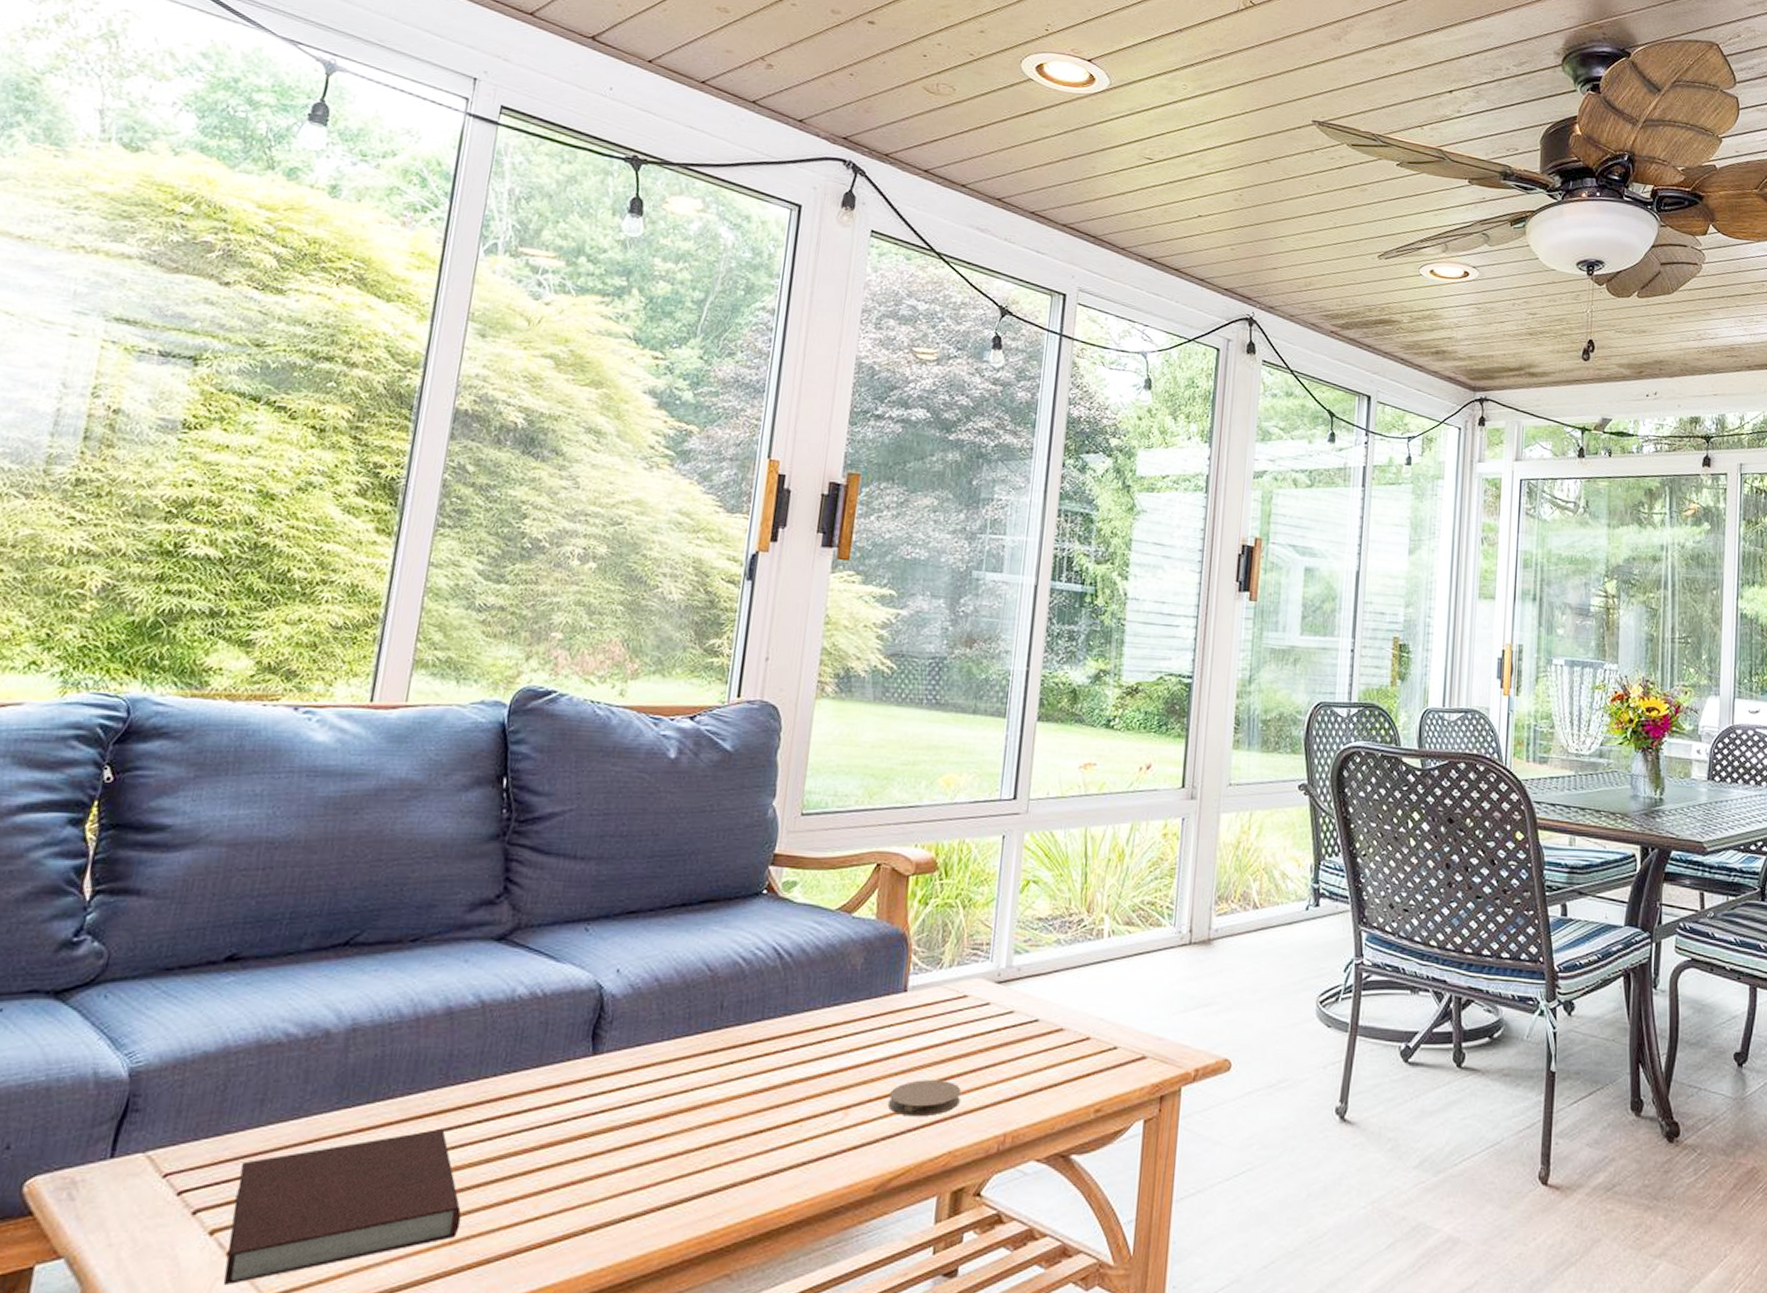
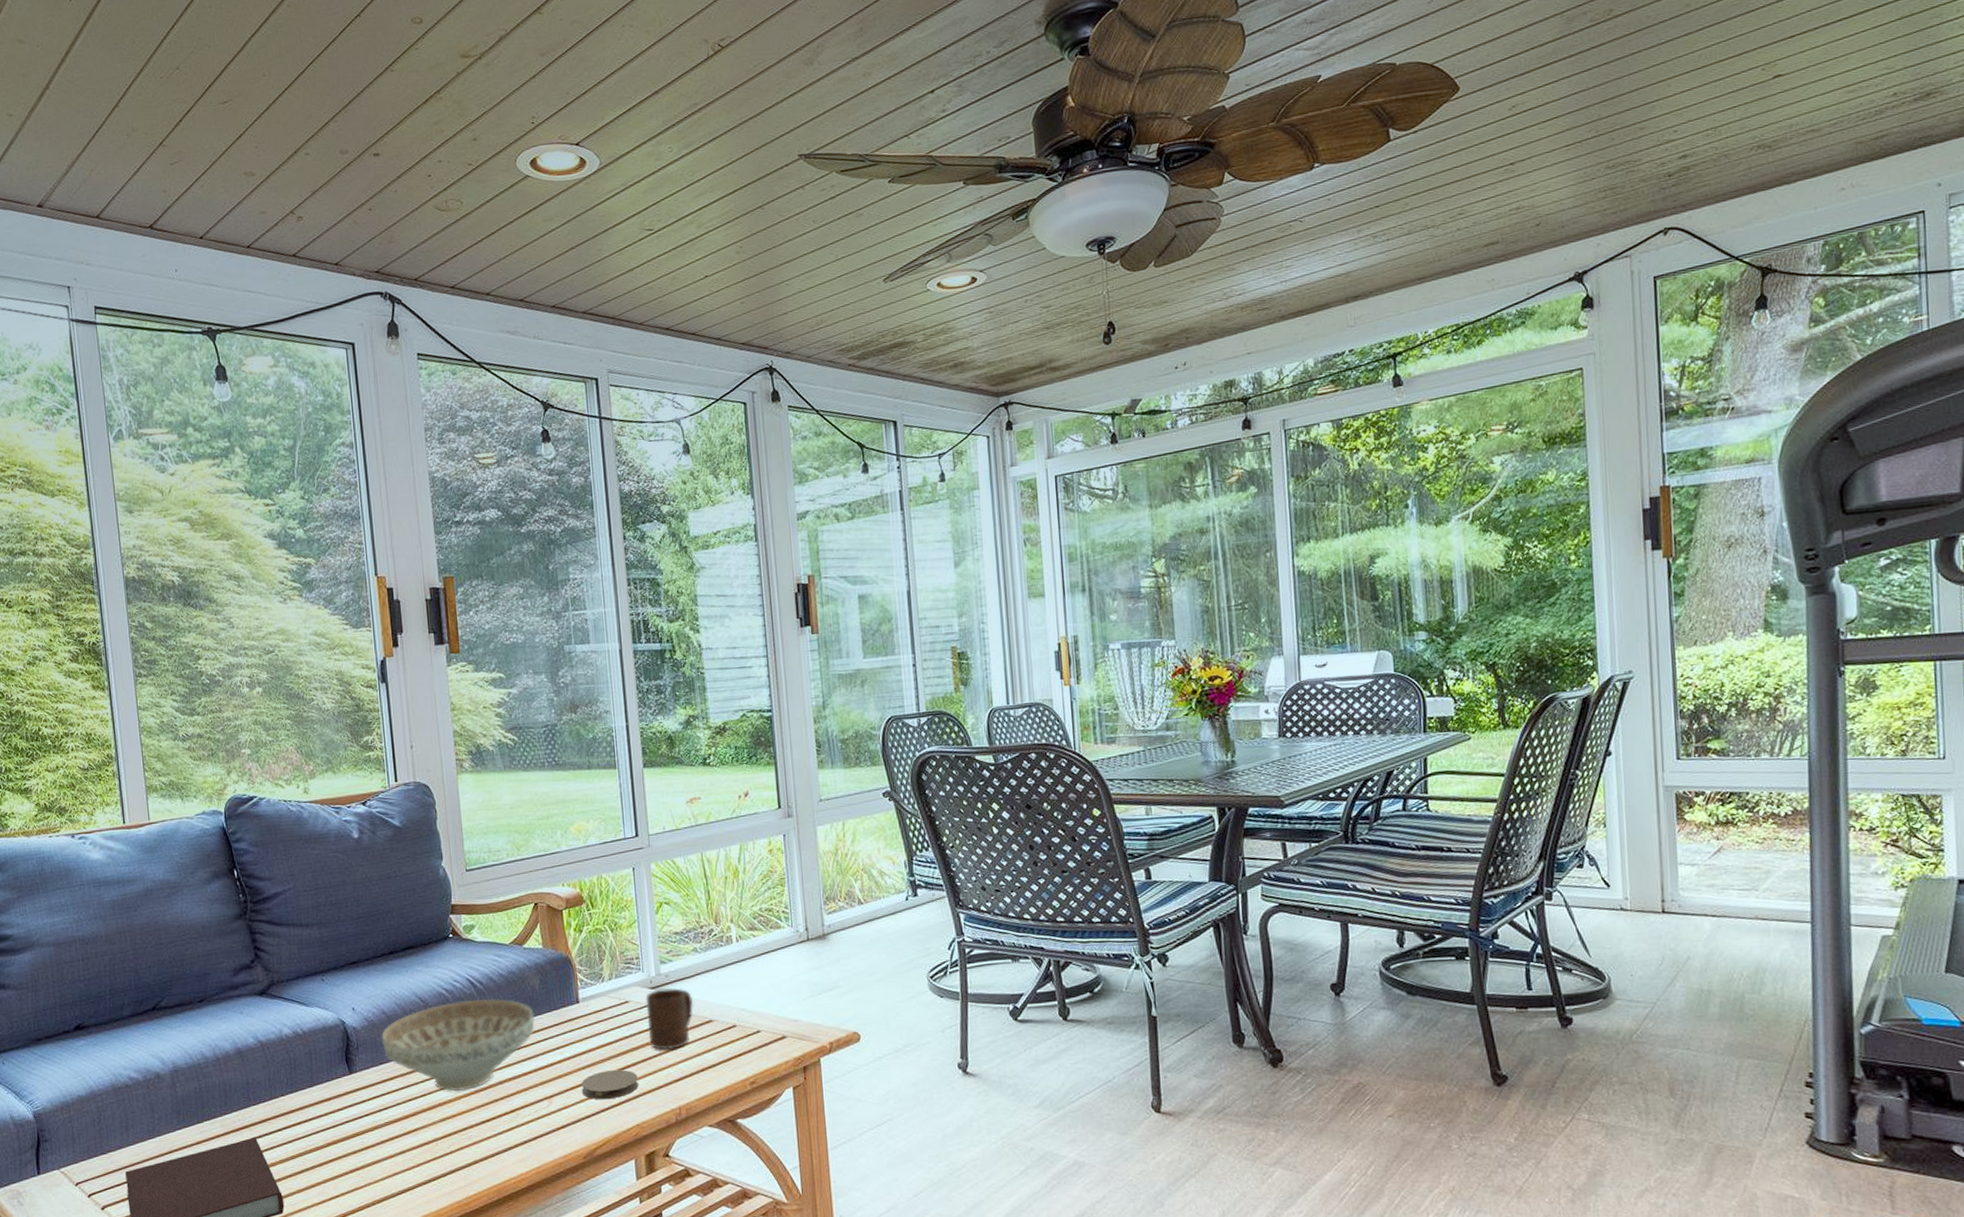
decorative bowl: none [645,974,849,1091] -> present [381,998,535,1091]
cup: none [984,984,1046,1062] -> present [645,988,694,1051]

